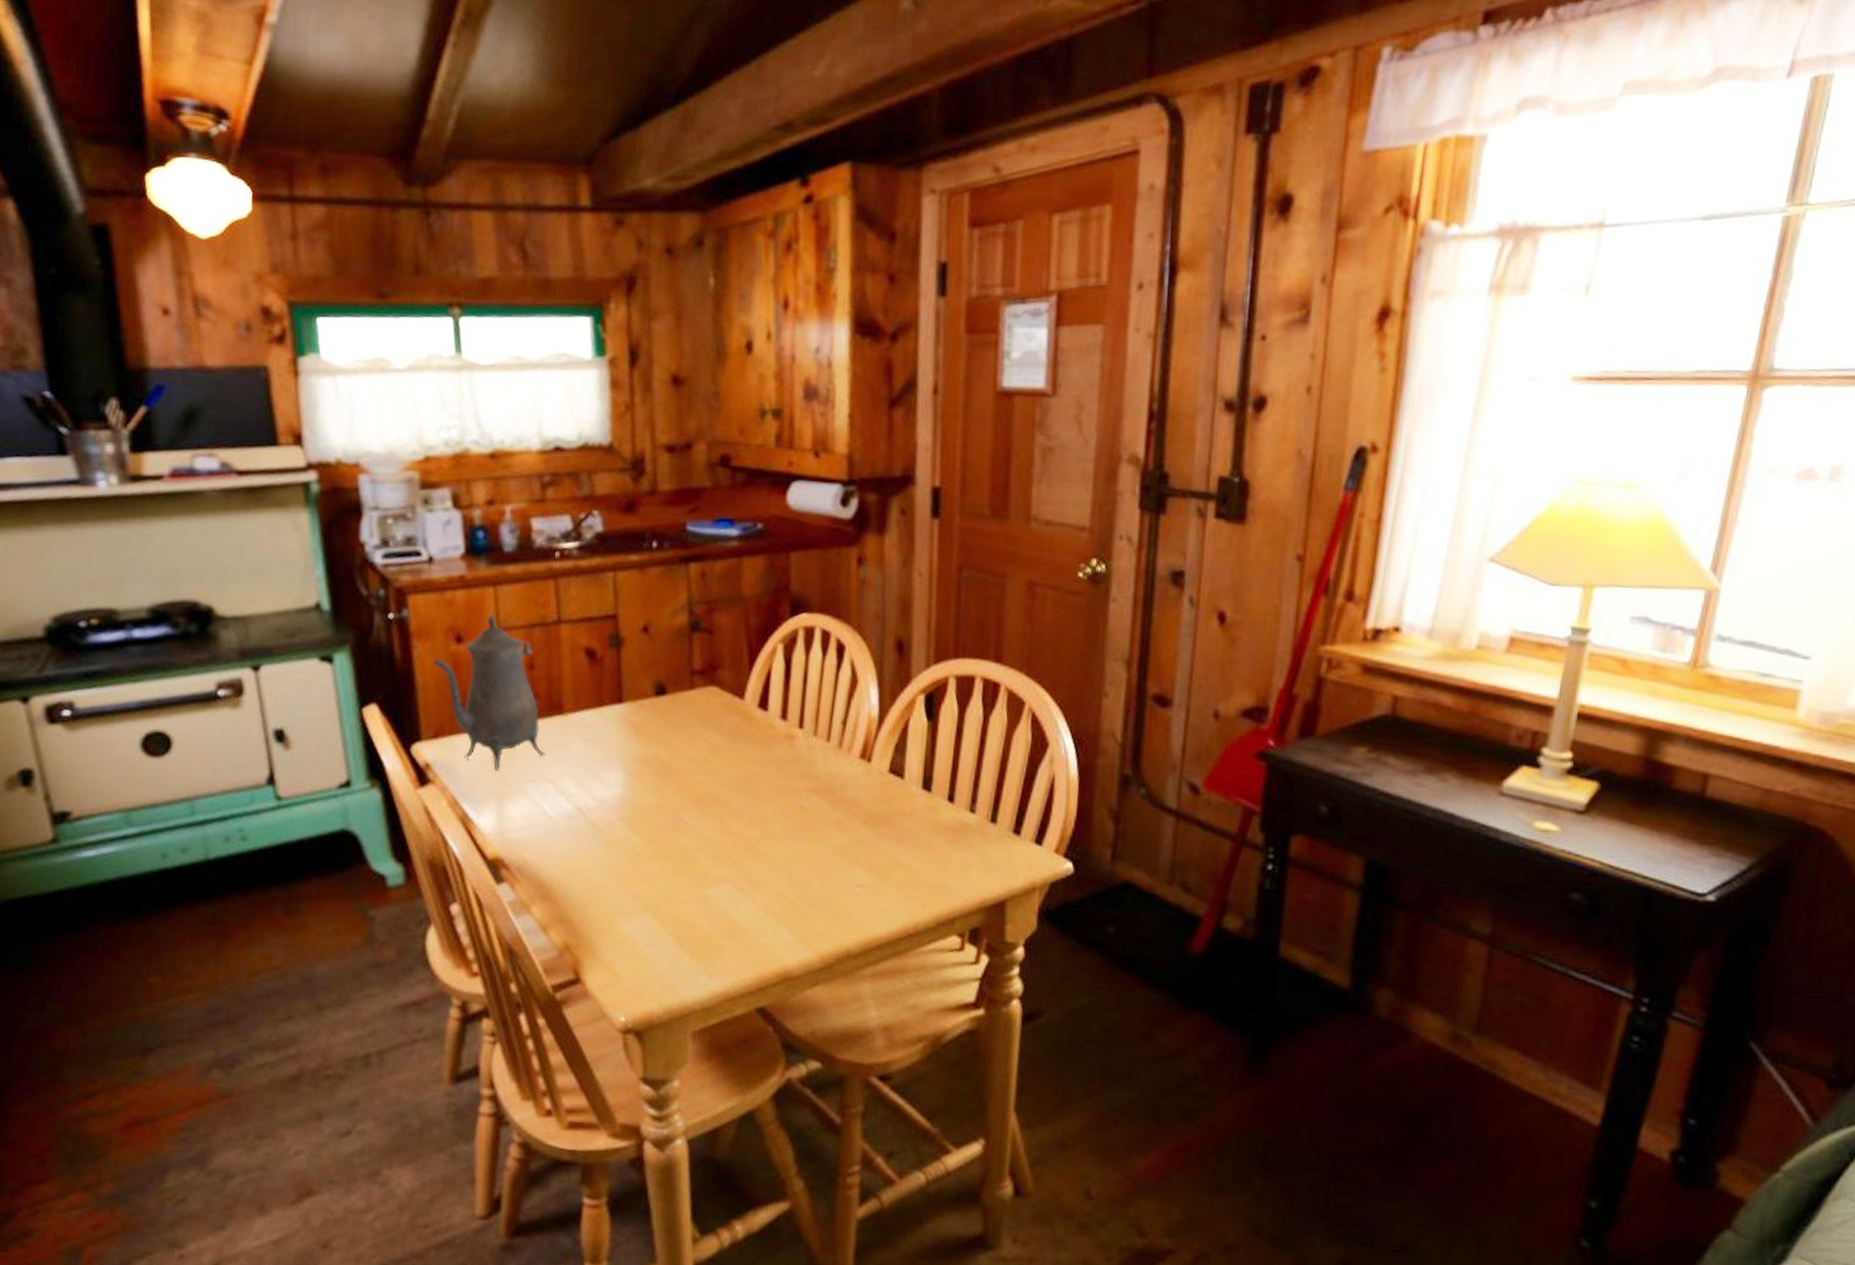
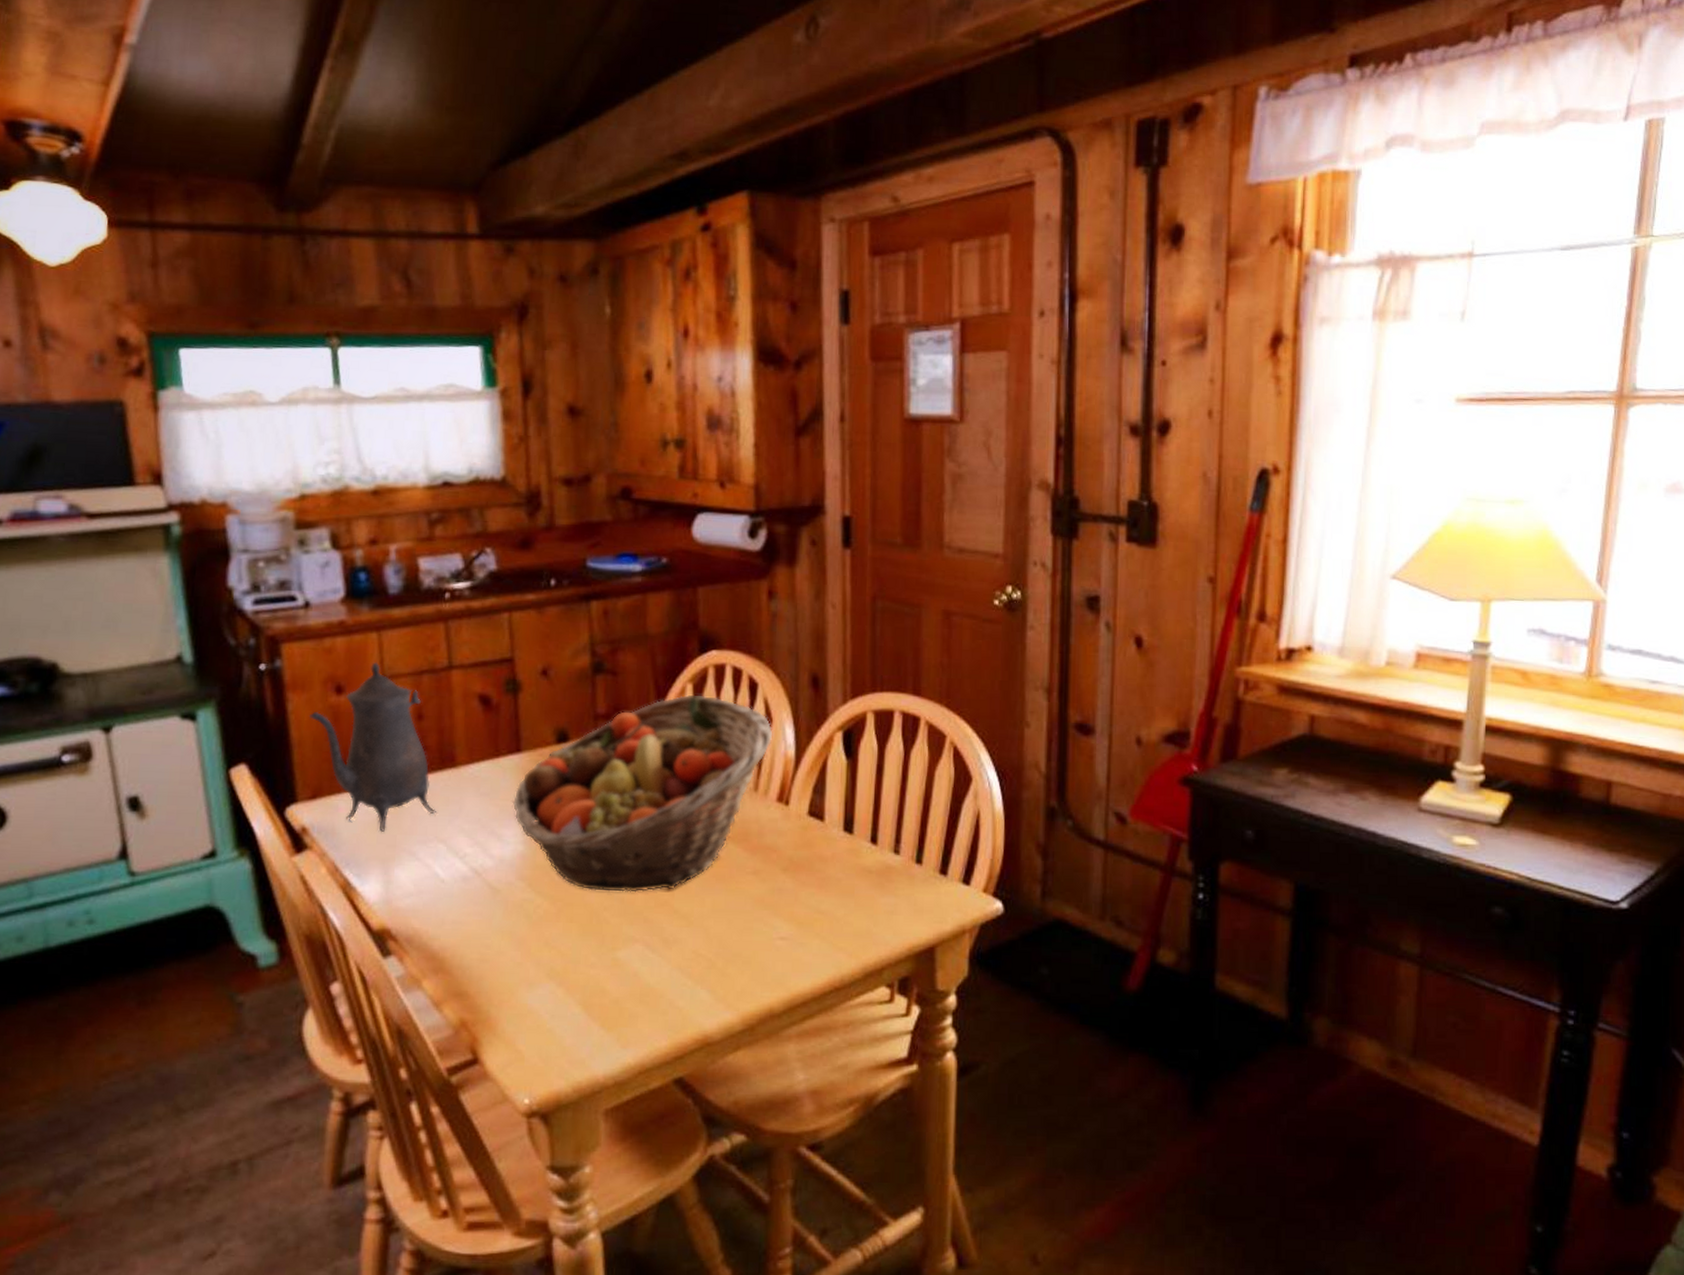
fruit basket: none [615,655,858,837] -> present [513,695,773,893]

